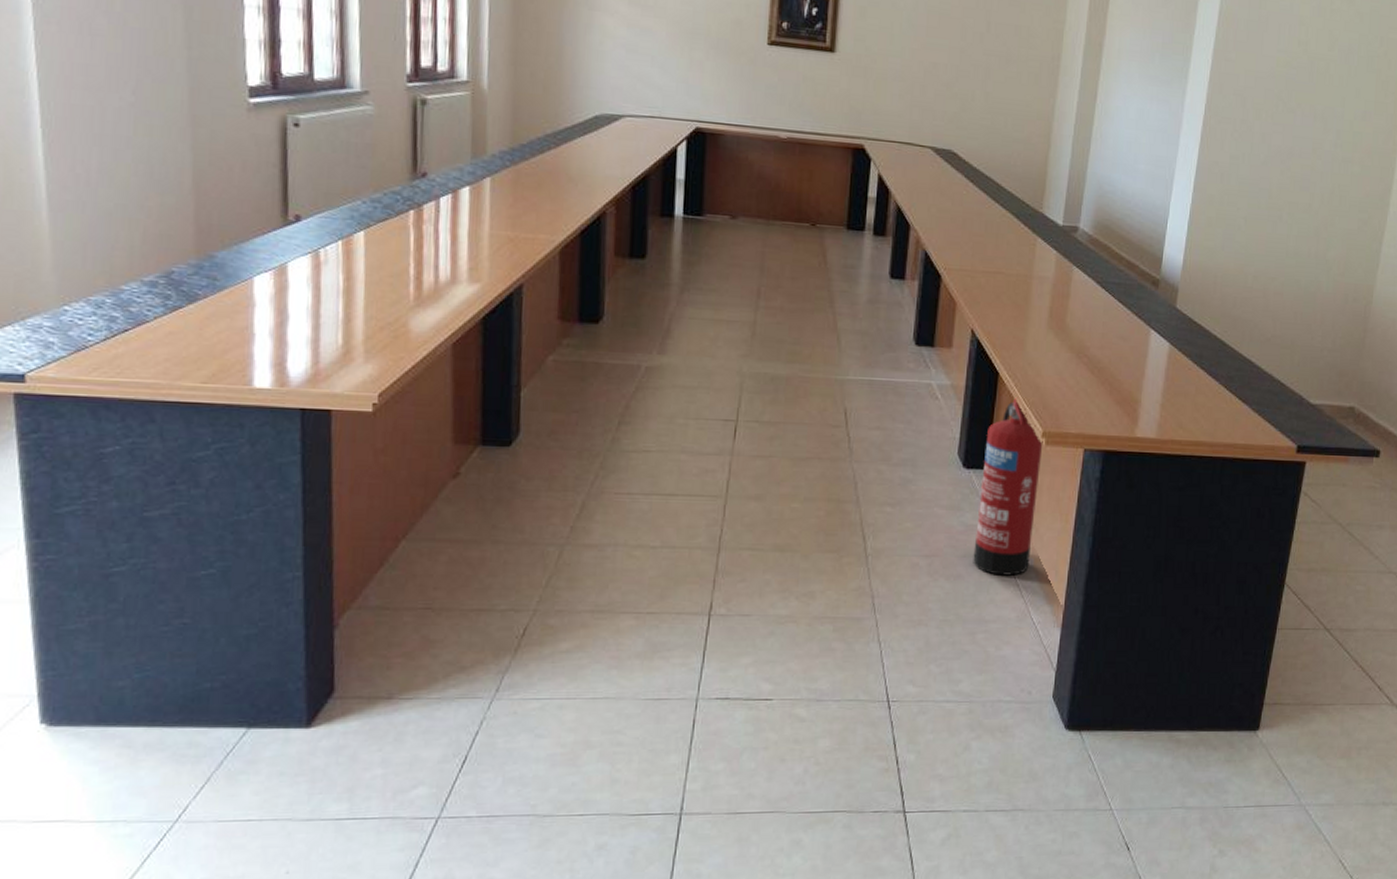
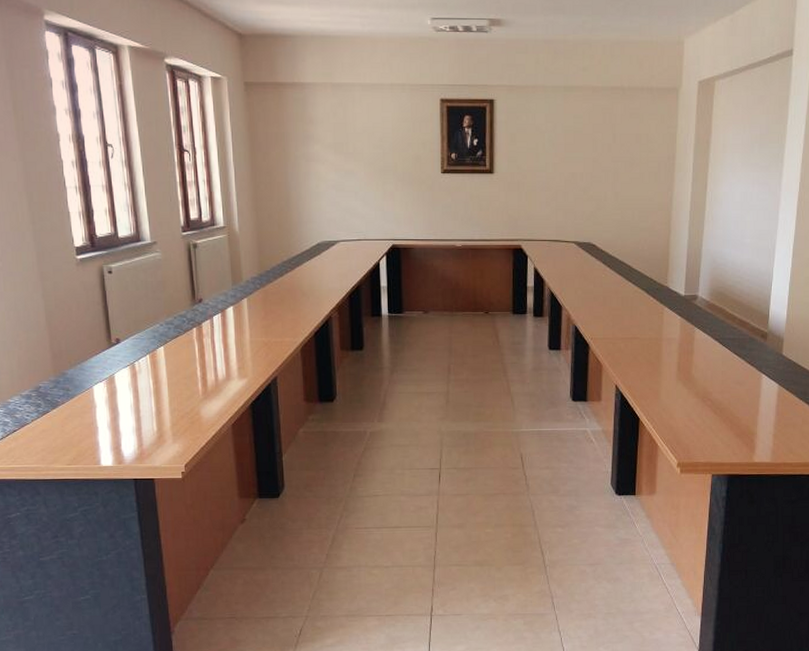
fire extinguisher: present [973,397,1043,576] -> none [628,436,678,577]

